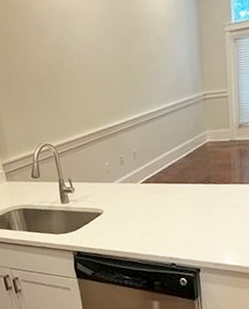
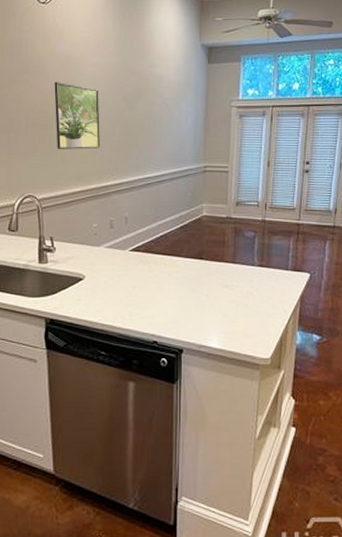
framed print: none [55,36,103,99] -> present [54,82,100,149]

